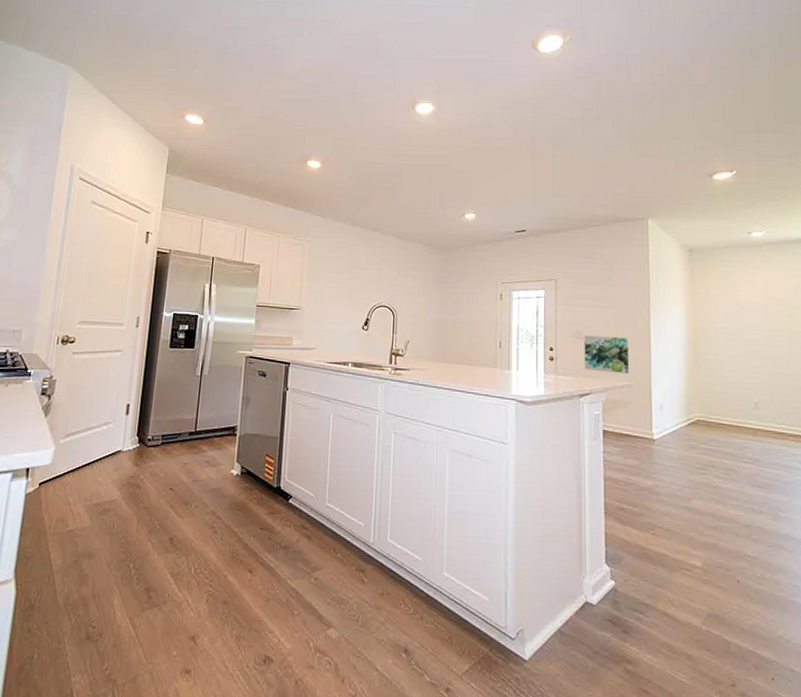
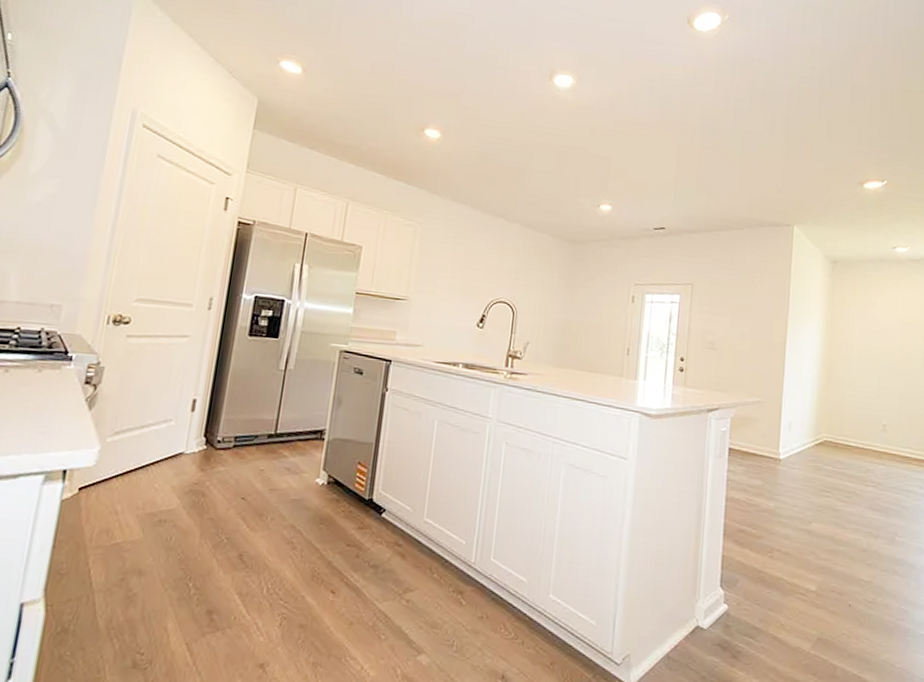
wall art: present [584,335,630,375] -> none [715,346,764,390]

